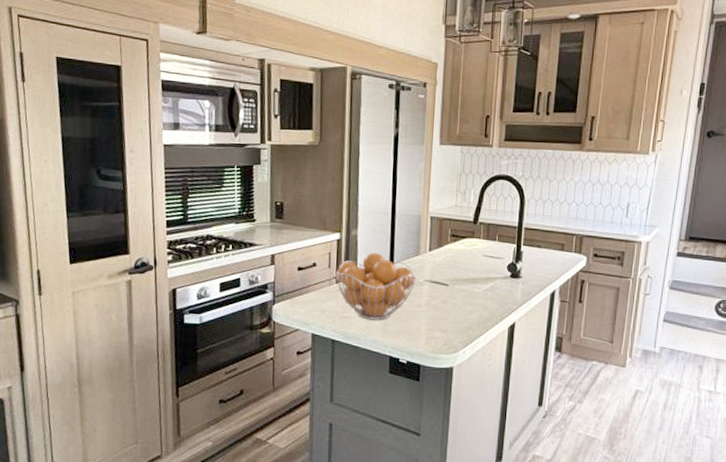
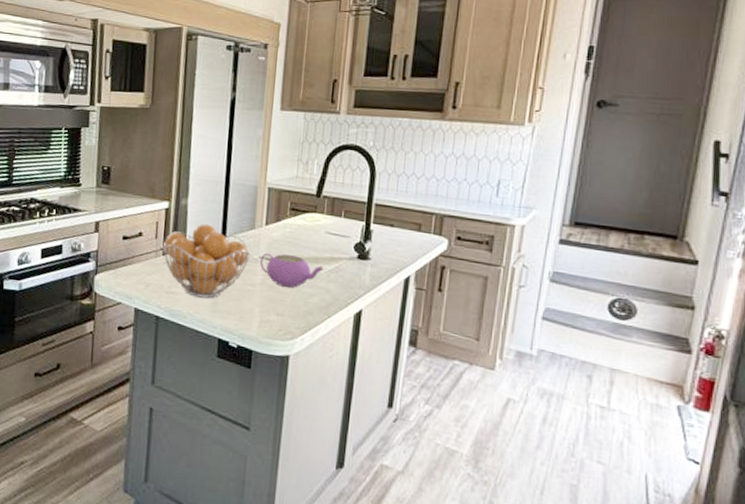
teapot: none [425,276,482,306] -> present [260,253,324,288]

